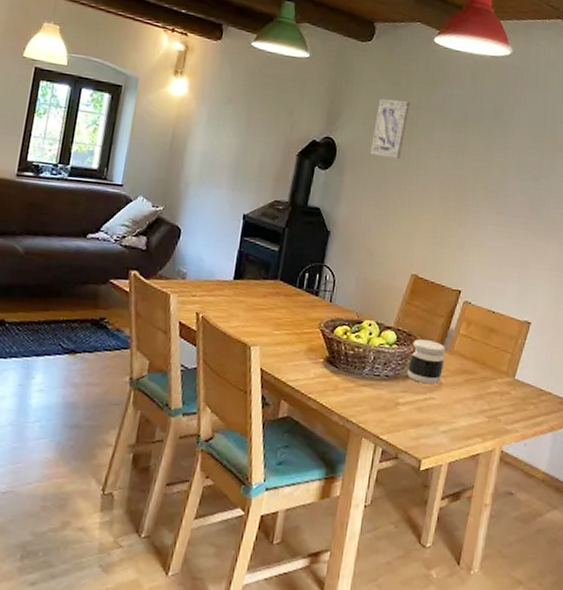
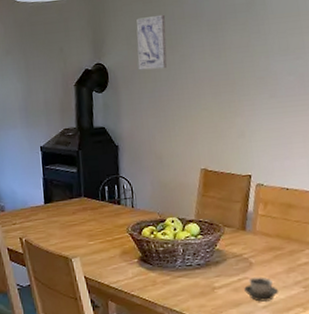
jar: present [407,339,445,385] -> none [215,225,251,266]
cup: none [428,399,463,426] -> present [244,277,279,302]

